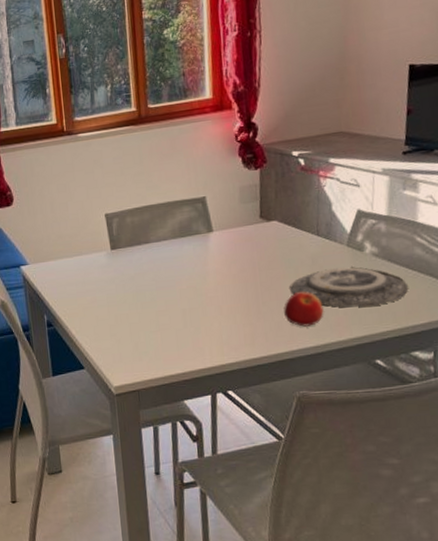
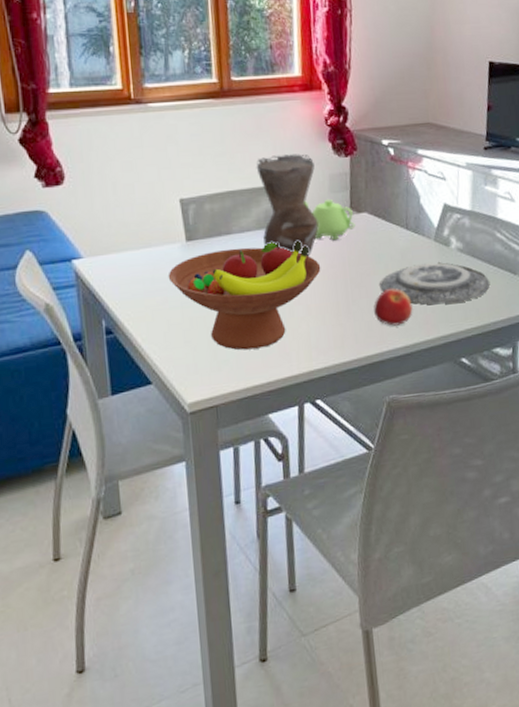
fruit bowl: none [96,248,232,344] -> present [168,241,321,350]
vase: none [171,169,230,263] -> present [256,154,319,257]
teapot: none [215,210,265,248] -> present [304,200,355,241]

